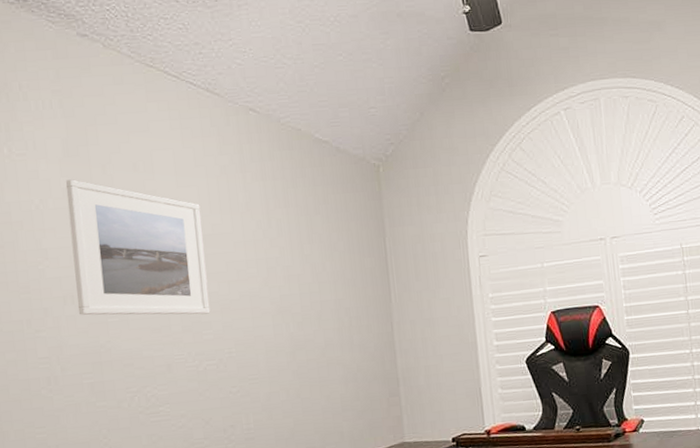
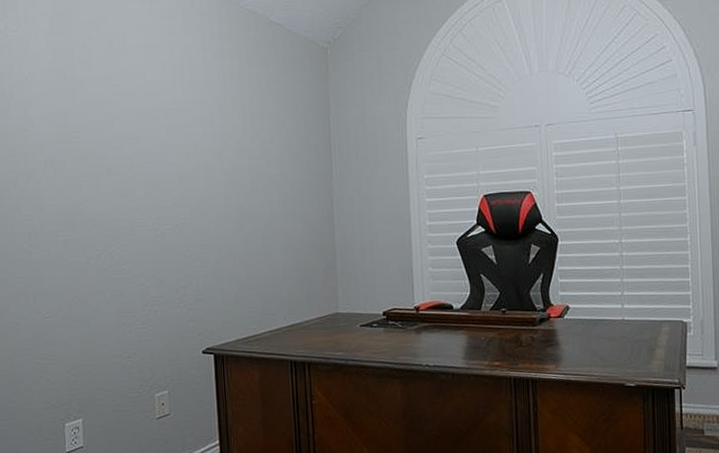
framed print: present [65,179,211,315] -> none [50,54,170,183]

